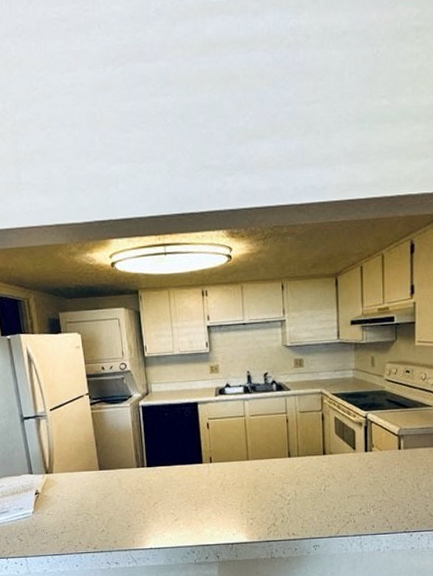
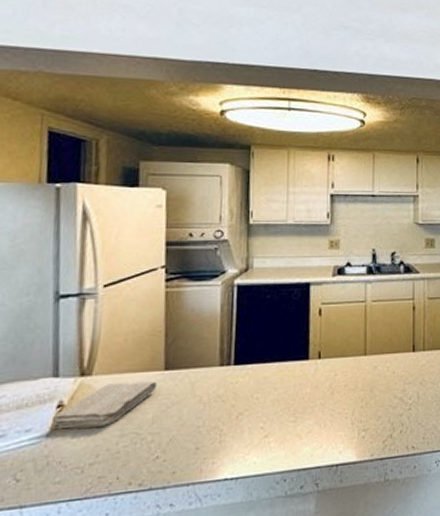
washcloth: none [33,478,96,509] -> present [51,381,157,430]

